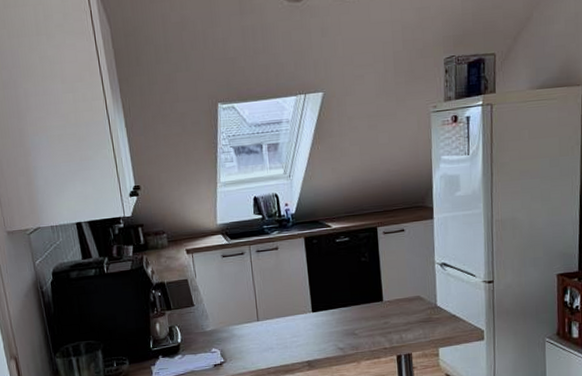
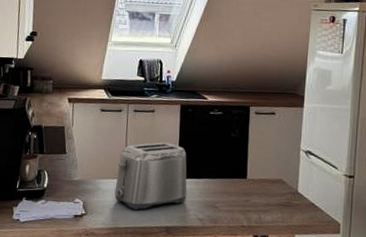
toaster: none [249,278,324,350] -> present [114,142,187,211]

